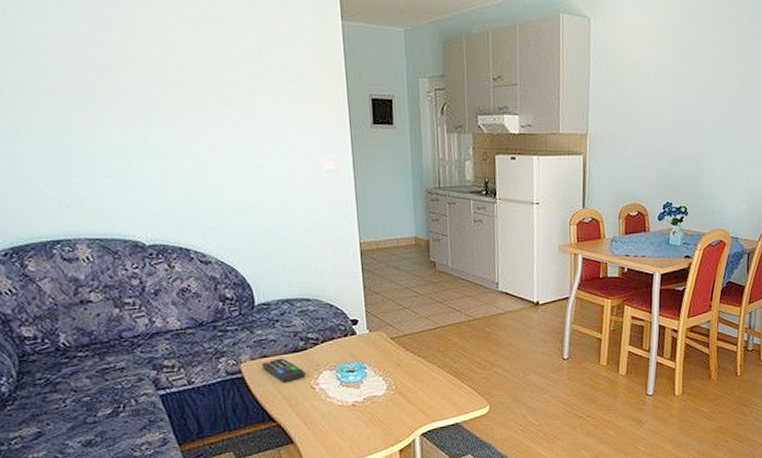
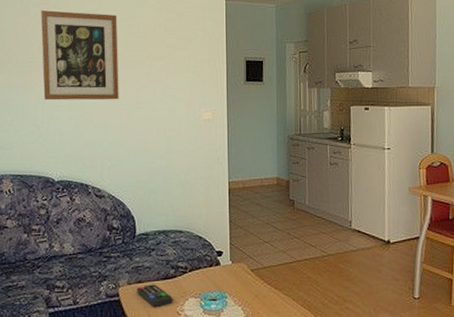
wall art: none [95,24,216,146] -> present [40,10,119,101]

